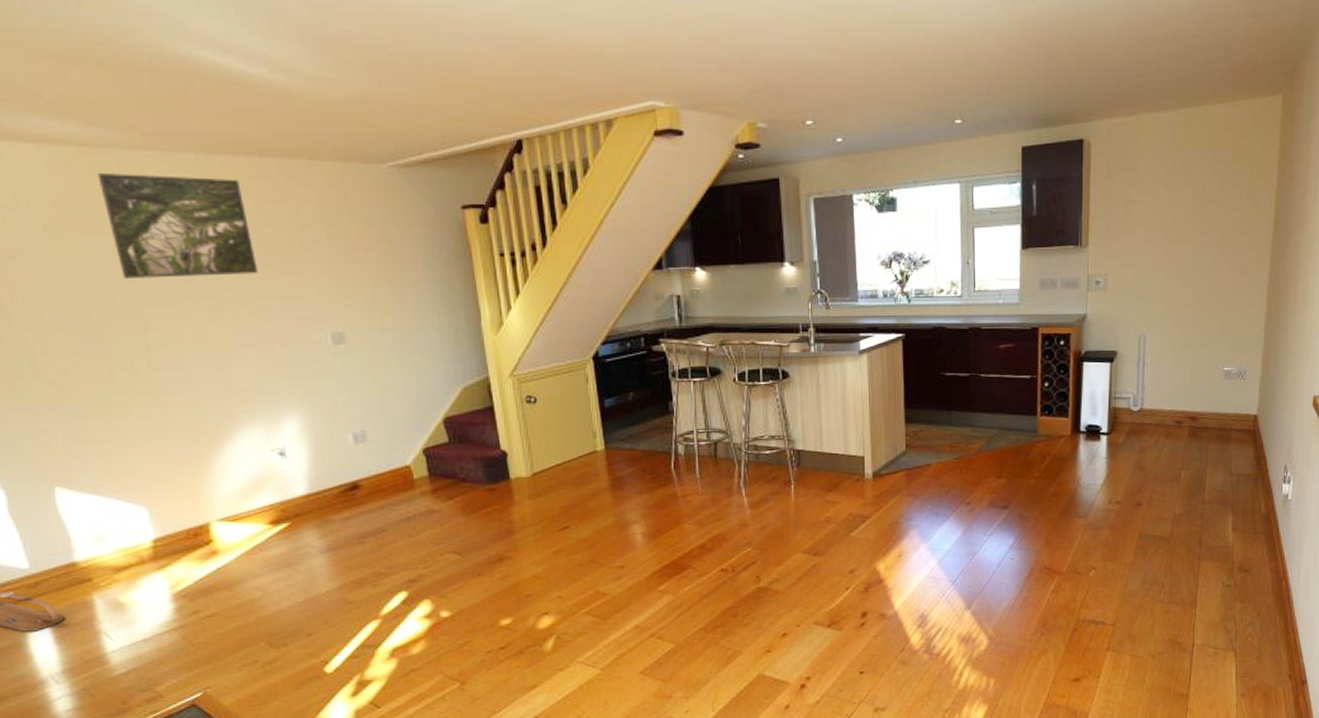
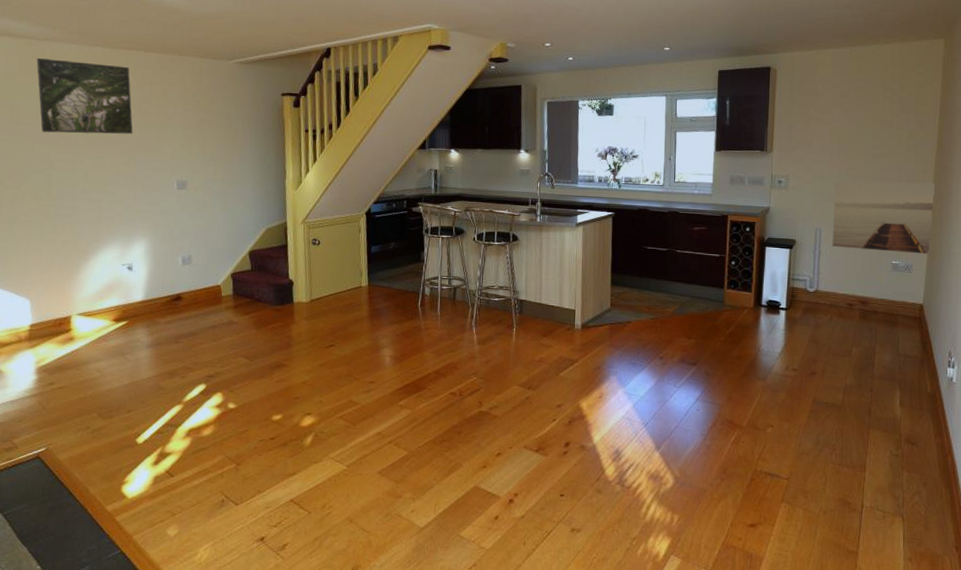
wall art: none [1158,273,1271,357] -> present [832,181,935,255]

